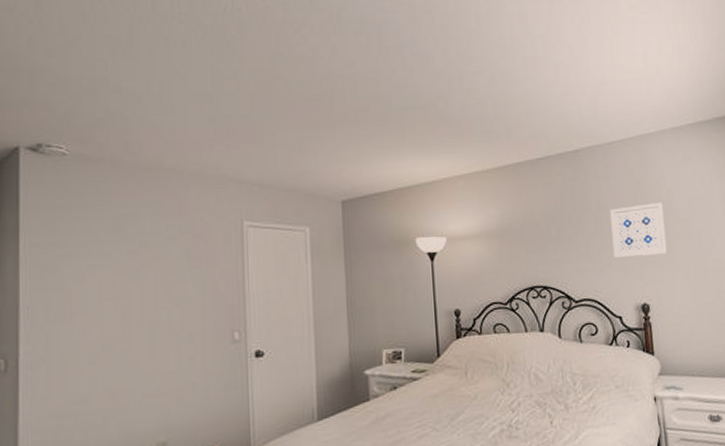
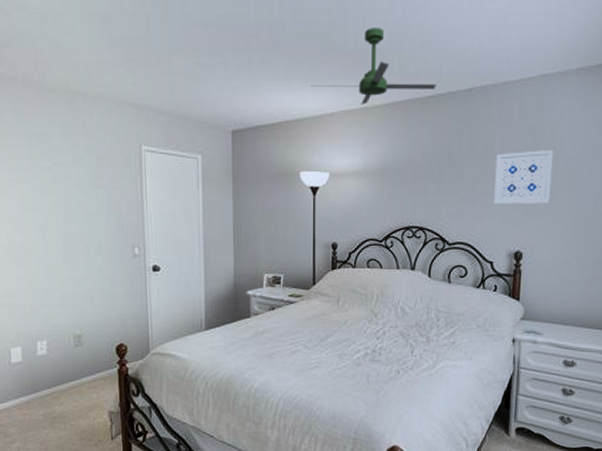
ceiling fan: none [421,98,544,169] -> present [311,27,437,105]

